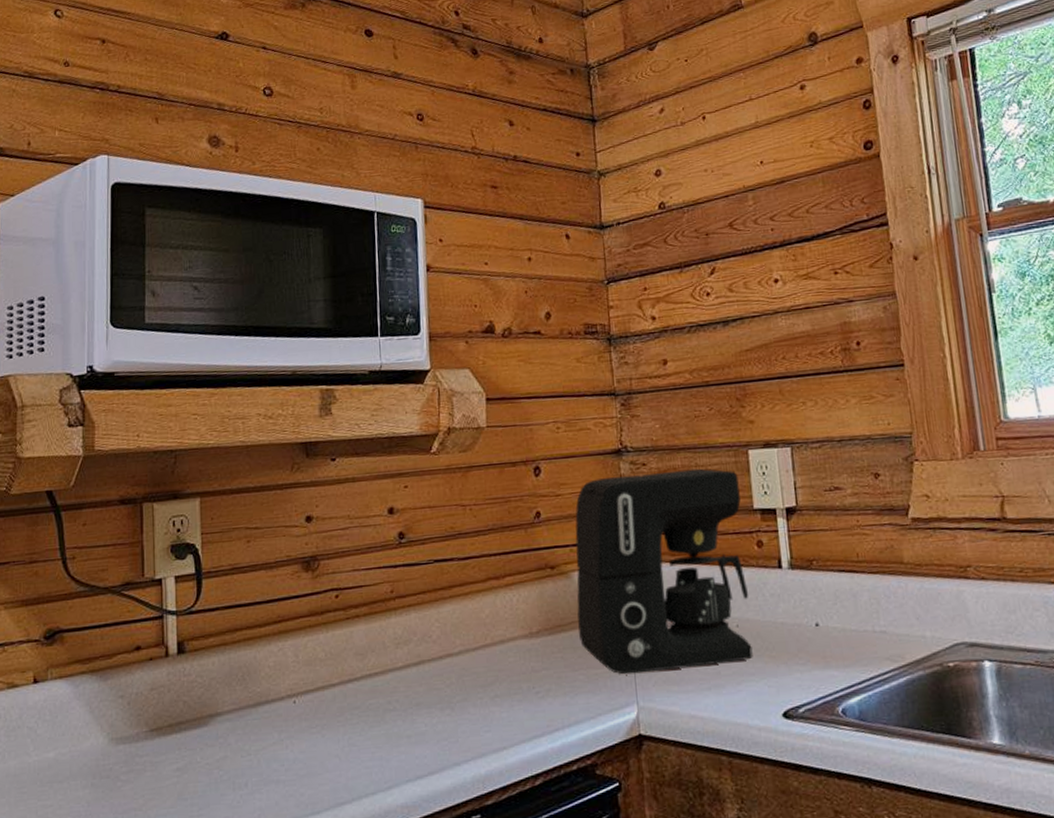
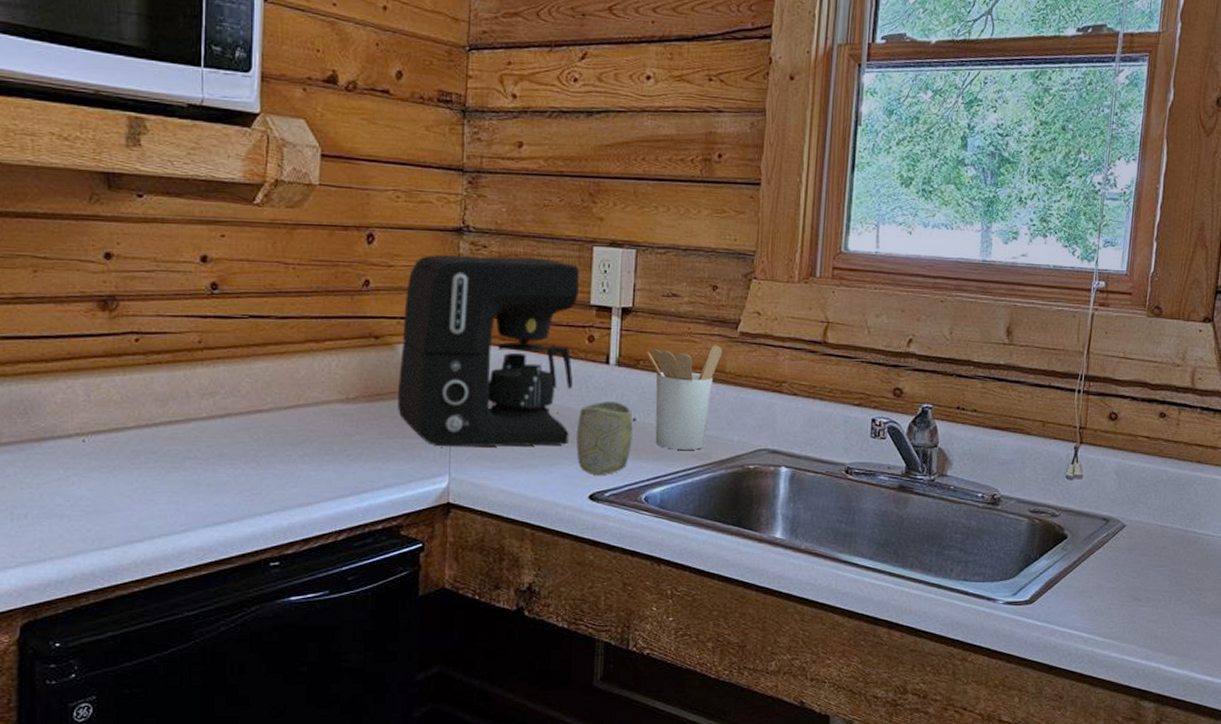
cup: none [759,607,819,690] -> present [576,400,633,475]
utensil holder: none [818,534,897,654] -> present [647,344,722,450]

